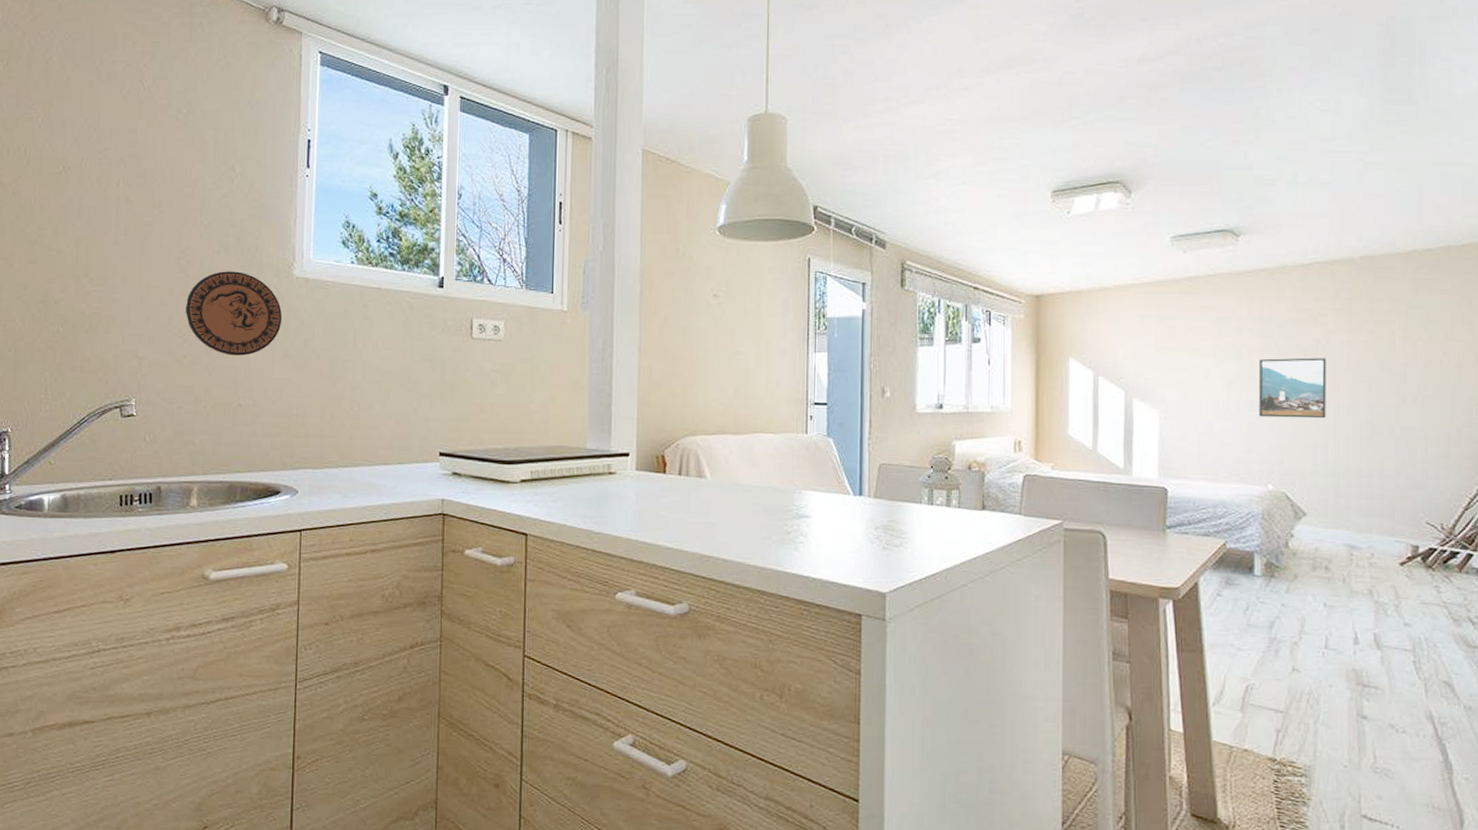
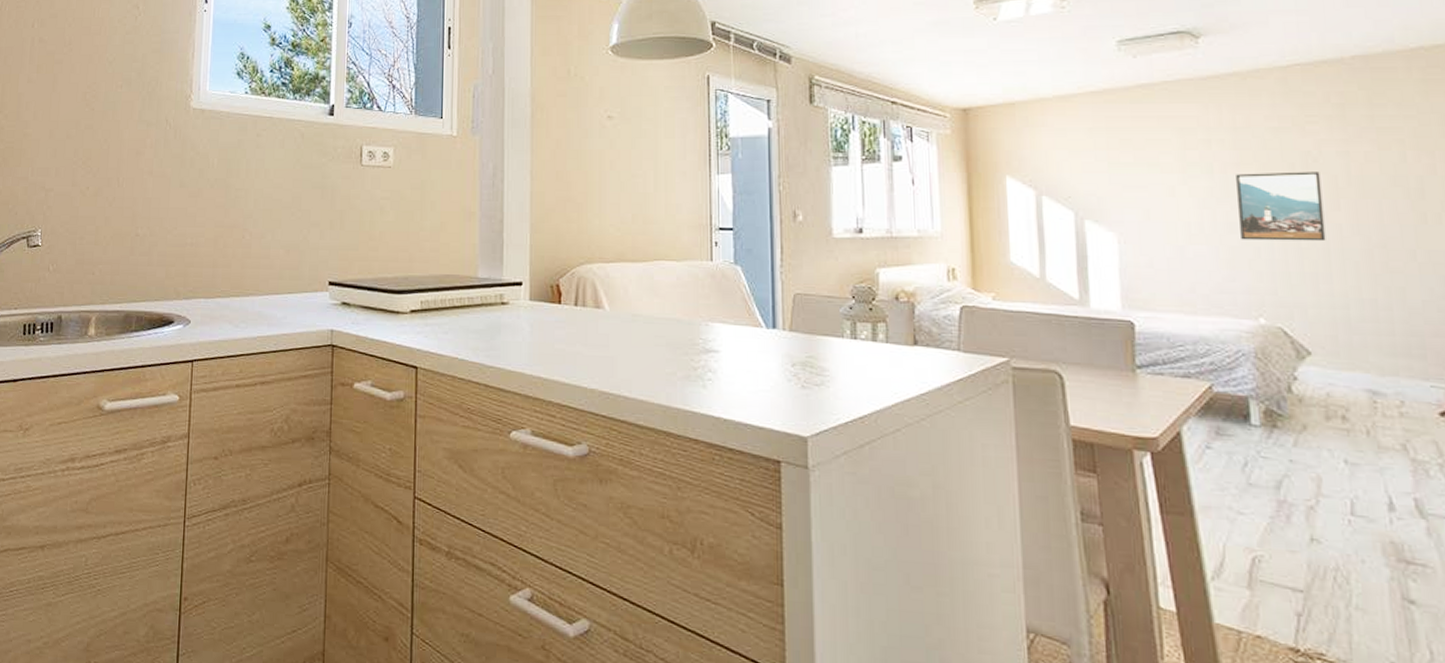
decorative plate: present [186,271,283,356] -> none [90,104,180,186]

